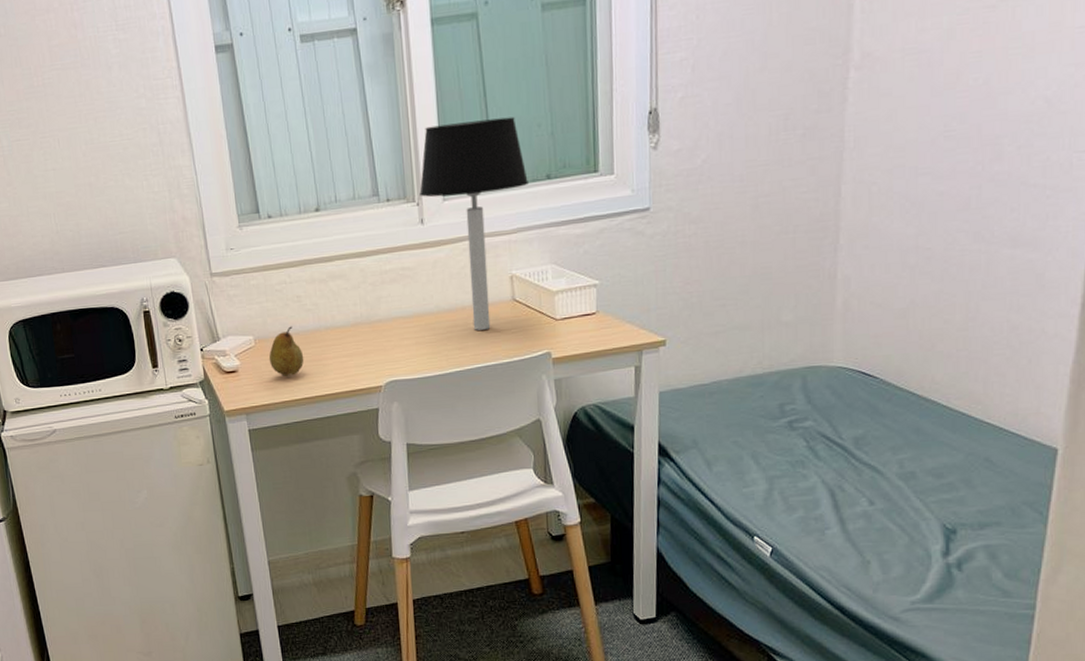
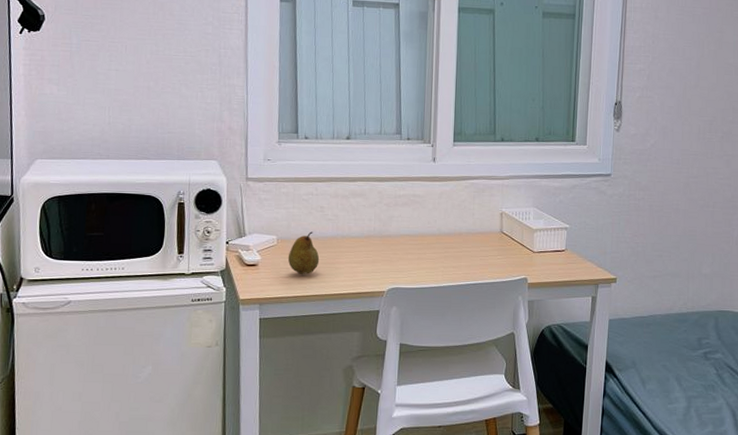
table lamp: present [419,116,528,330] -> none [435,87,521,254]

